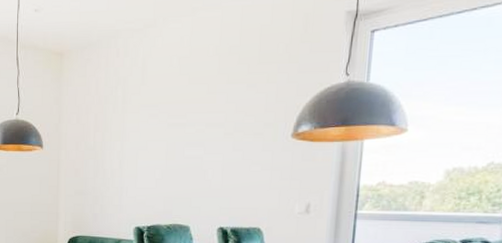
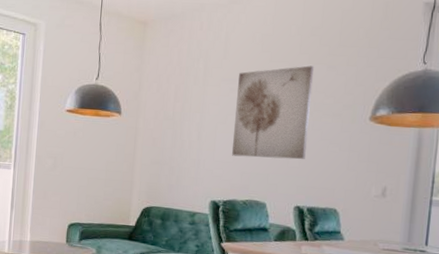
wall art: none [154,85,234,182] -> present [232,65,315,160]

